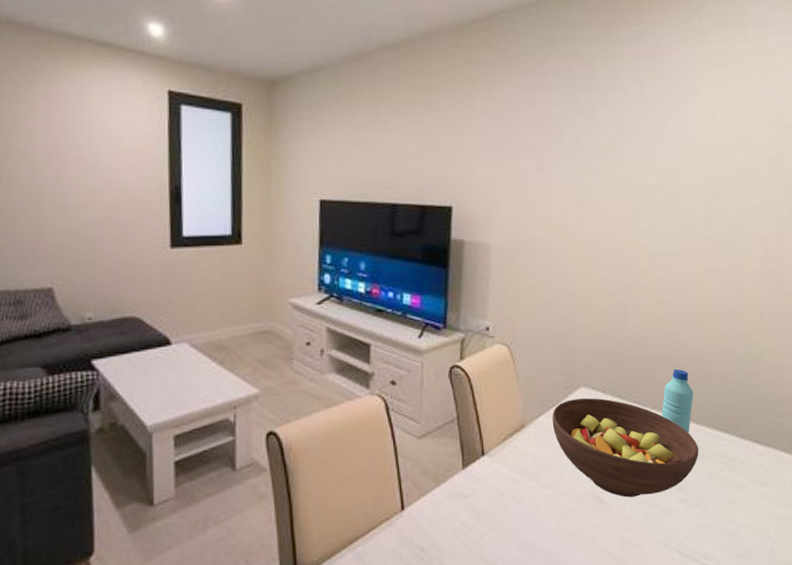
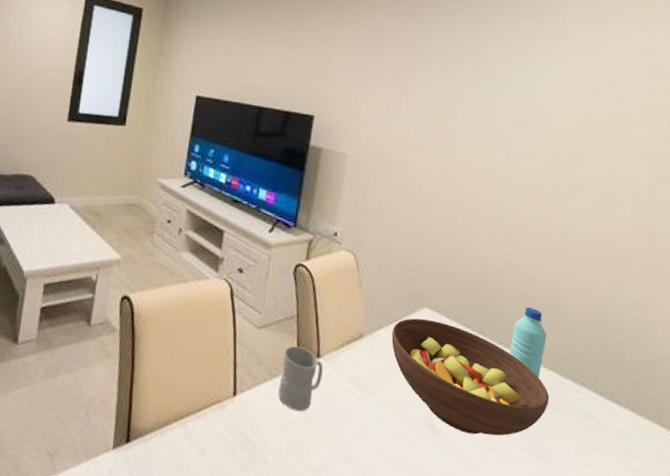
mug: none [447,448,489,512] -> present [278,345,323,412]

